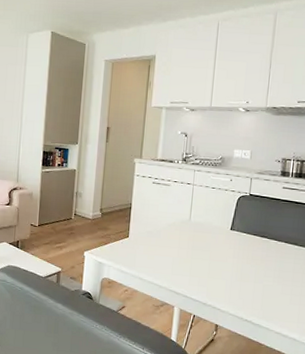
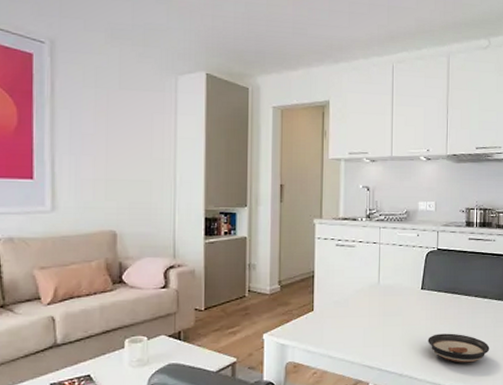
saucer: none [233,272,297,303] -> present [428,333,490,363]

